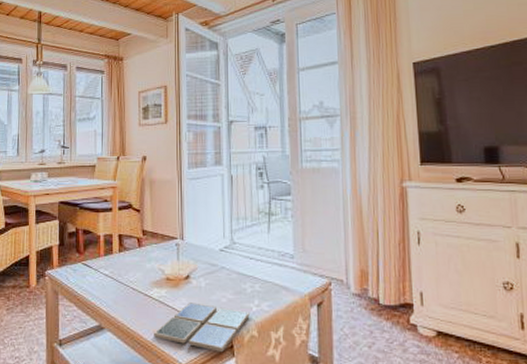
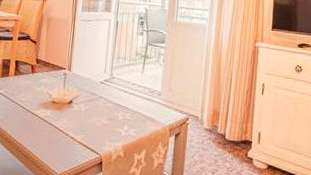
drink coaster: present [154,303,250,353] -> none [36,123,119,168]

